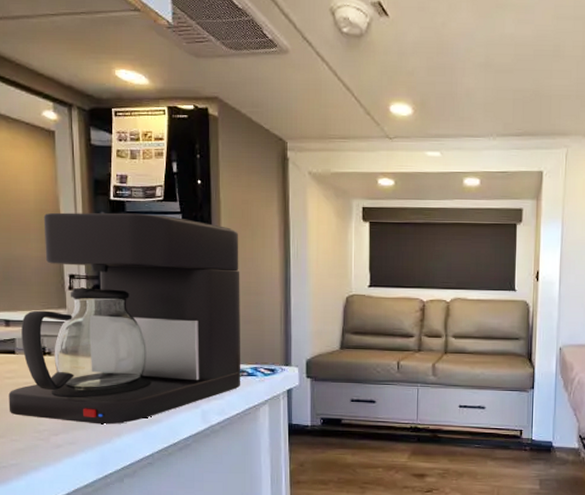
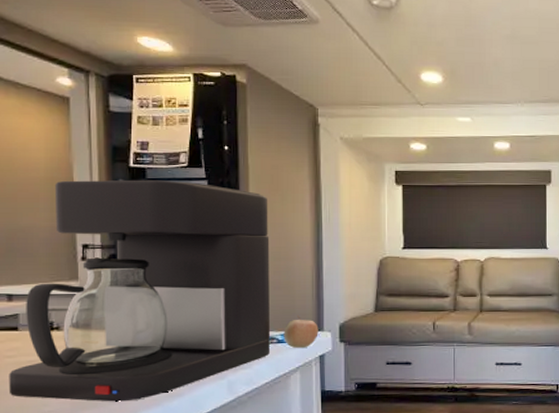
fruit: none [253,349,286,383] -> present [283,315,319,349]

